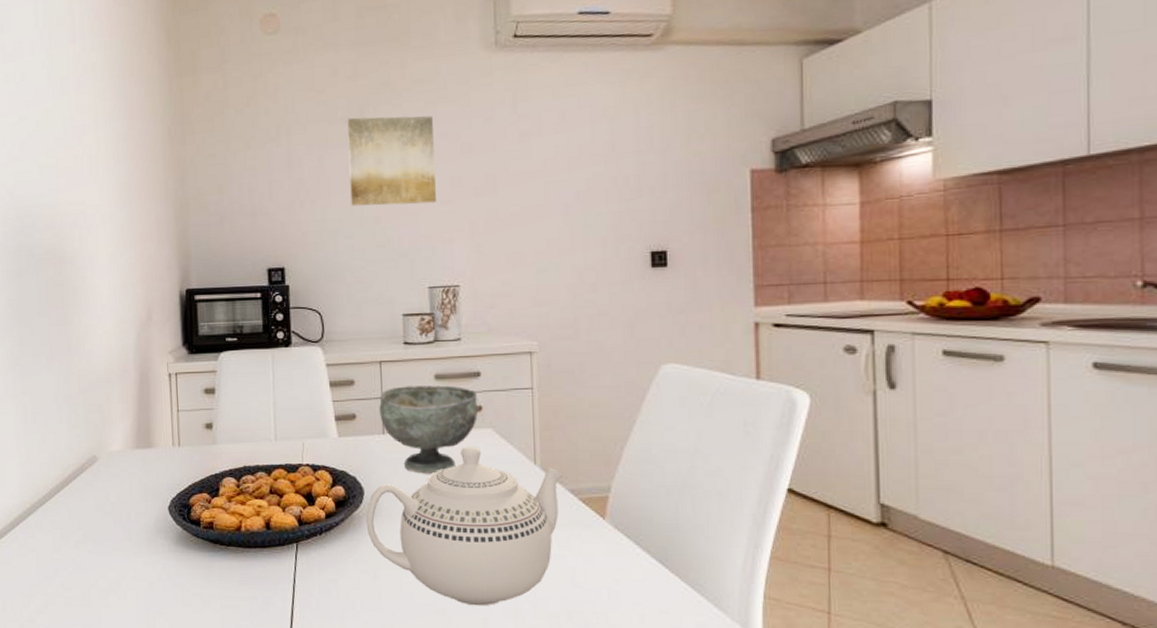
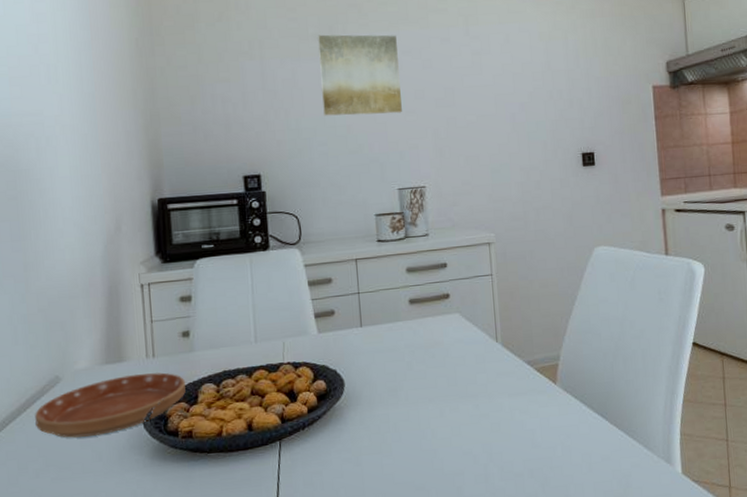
saucer: none [76,462,208,516] -> present [35,372,186,438]
teapot: present [366,445,563,606] -> none [347,330,520,478]
bowl: present [379,385,478,474] -> none [356,277,446,360]

